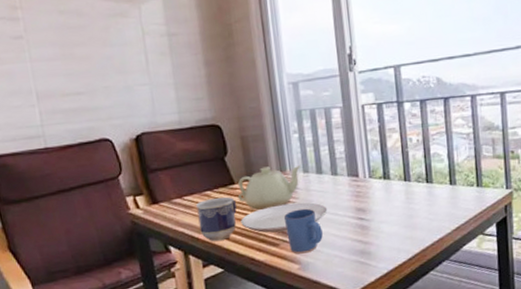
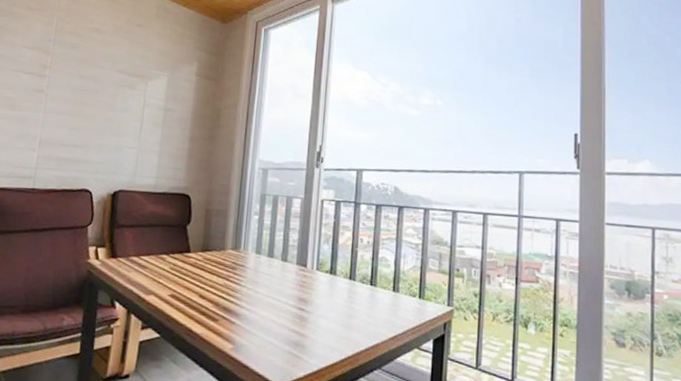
cup: present [195,196,237,241] -> none [147,262,187,305]
teapot: present [237,164,301,210] -> none [190,241,255,283]
plate: present [241,202,328,233] -> none [187,280,271,308]
mug: present [284,208,323,254] -> none [227,288,262,334]

